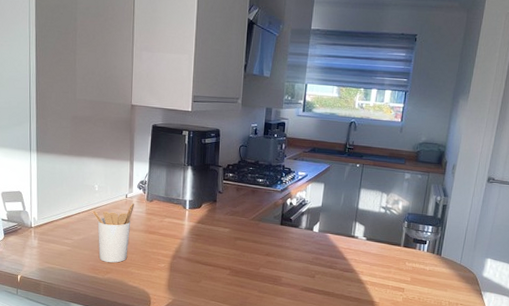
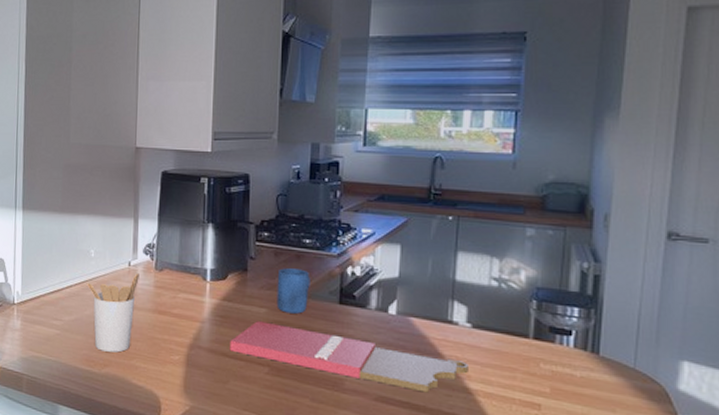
cutting board: none [202,238,362,284] -> present [229,321,468,393]
mug: none [237,200,261,232] -> present [276,268,310,314]

